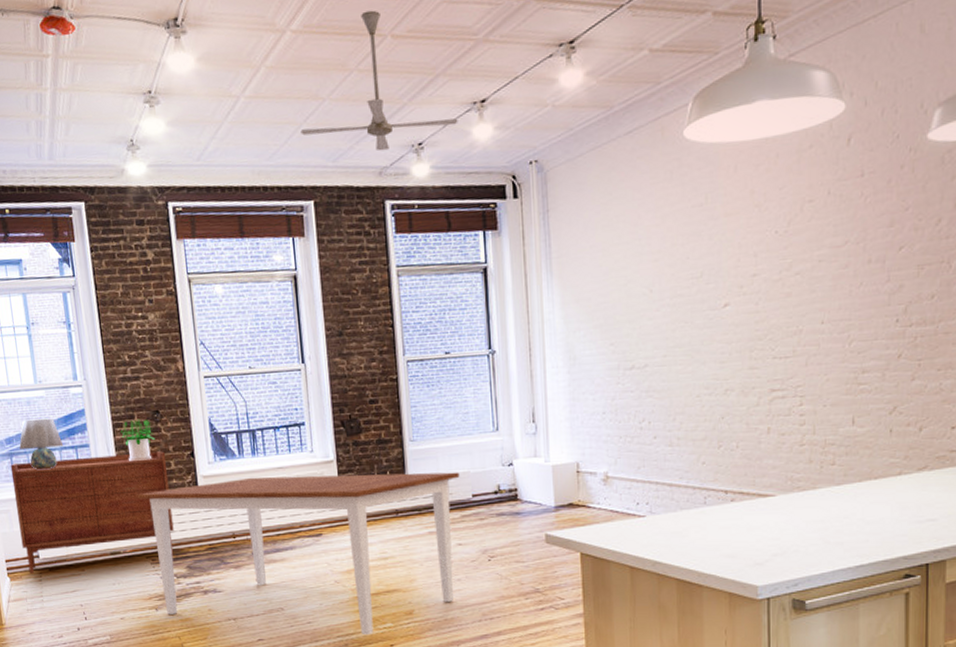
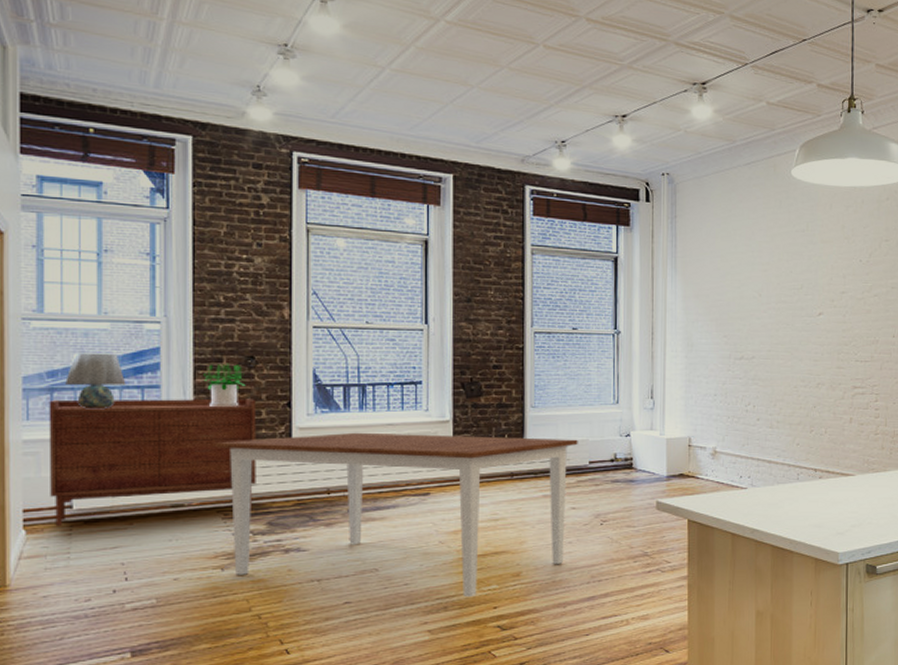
ceiling fan: present [300,10,458,151] -> none [446,20,600,142]

